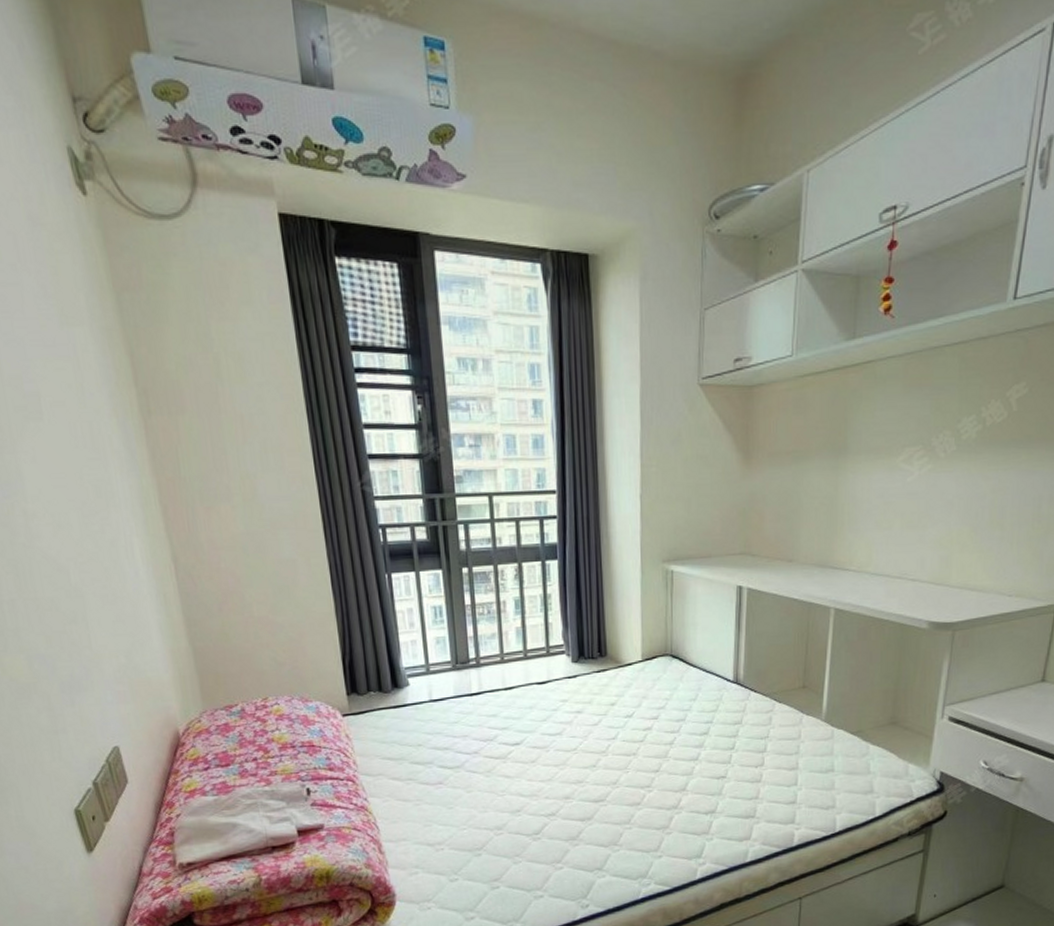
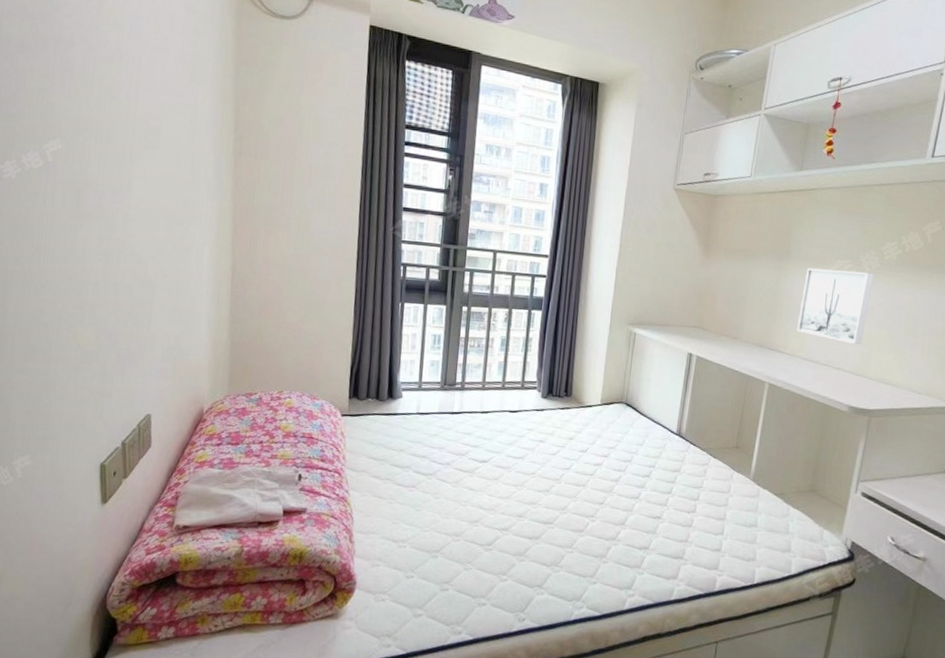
wall art: none [863,458,951,548] -> present [797,268,875,344]

